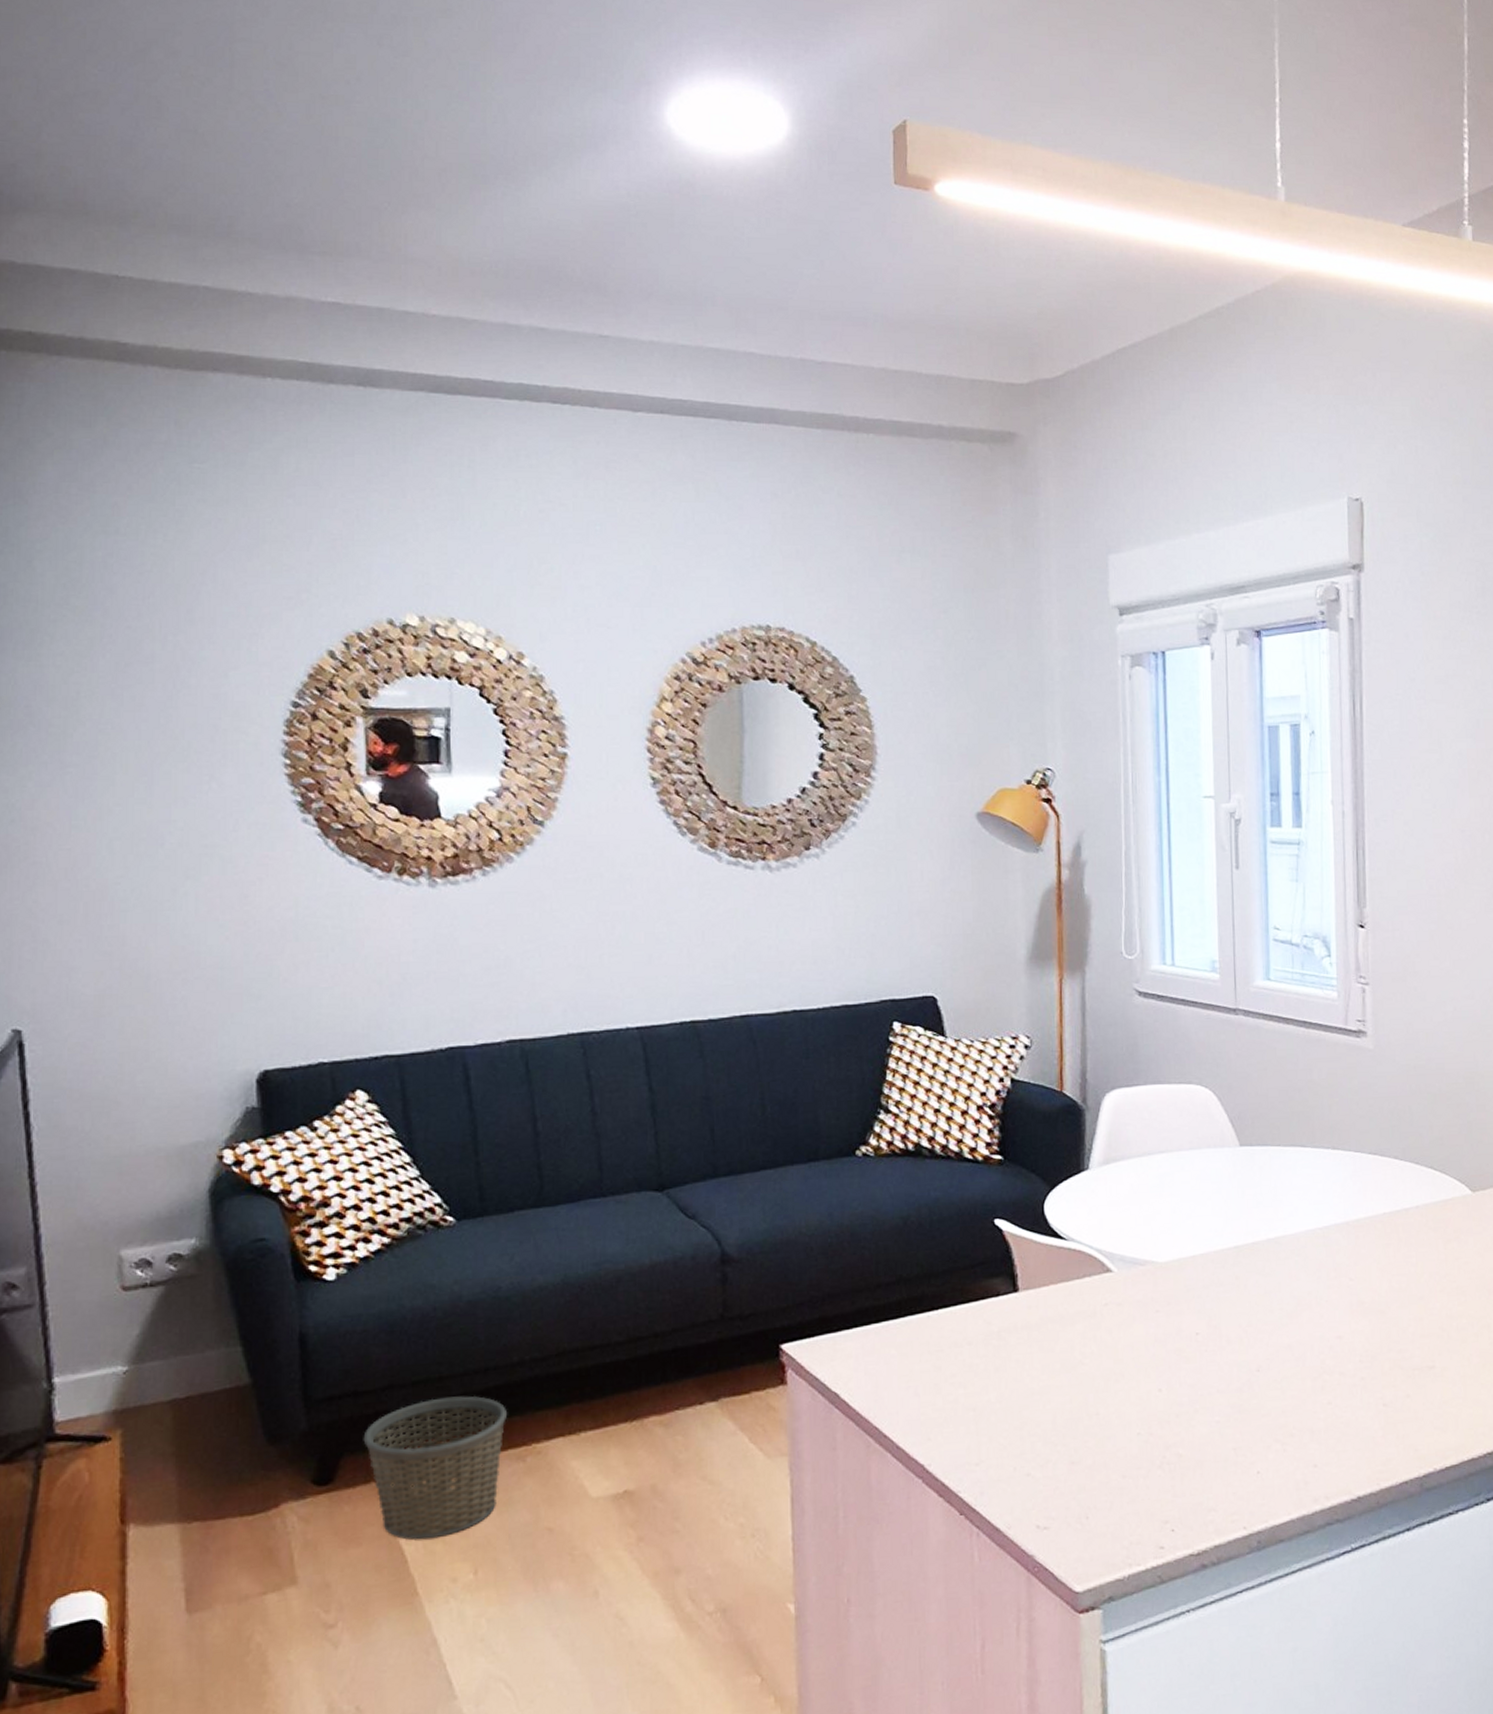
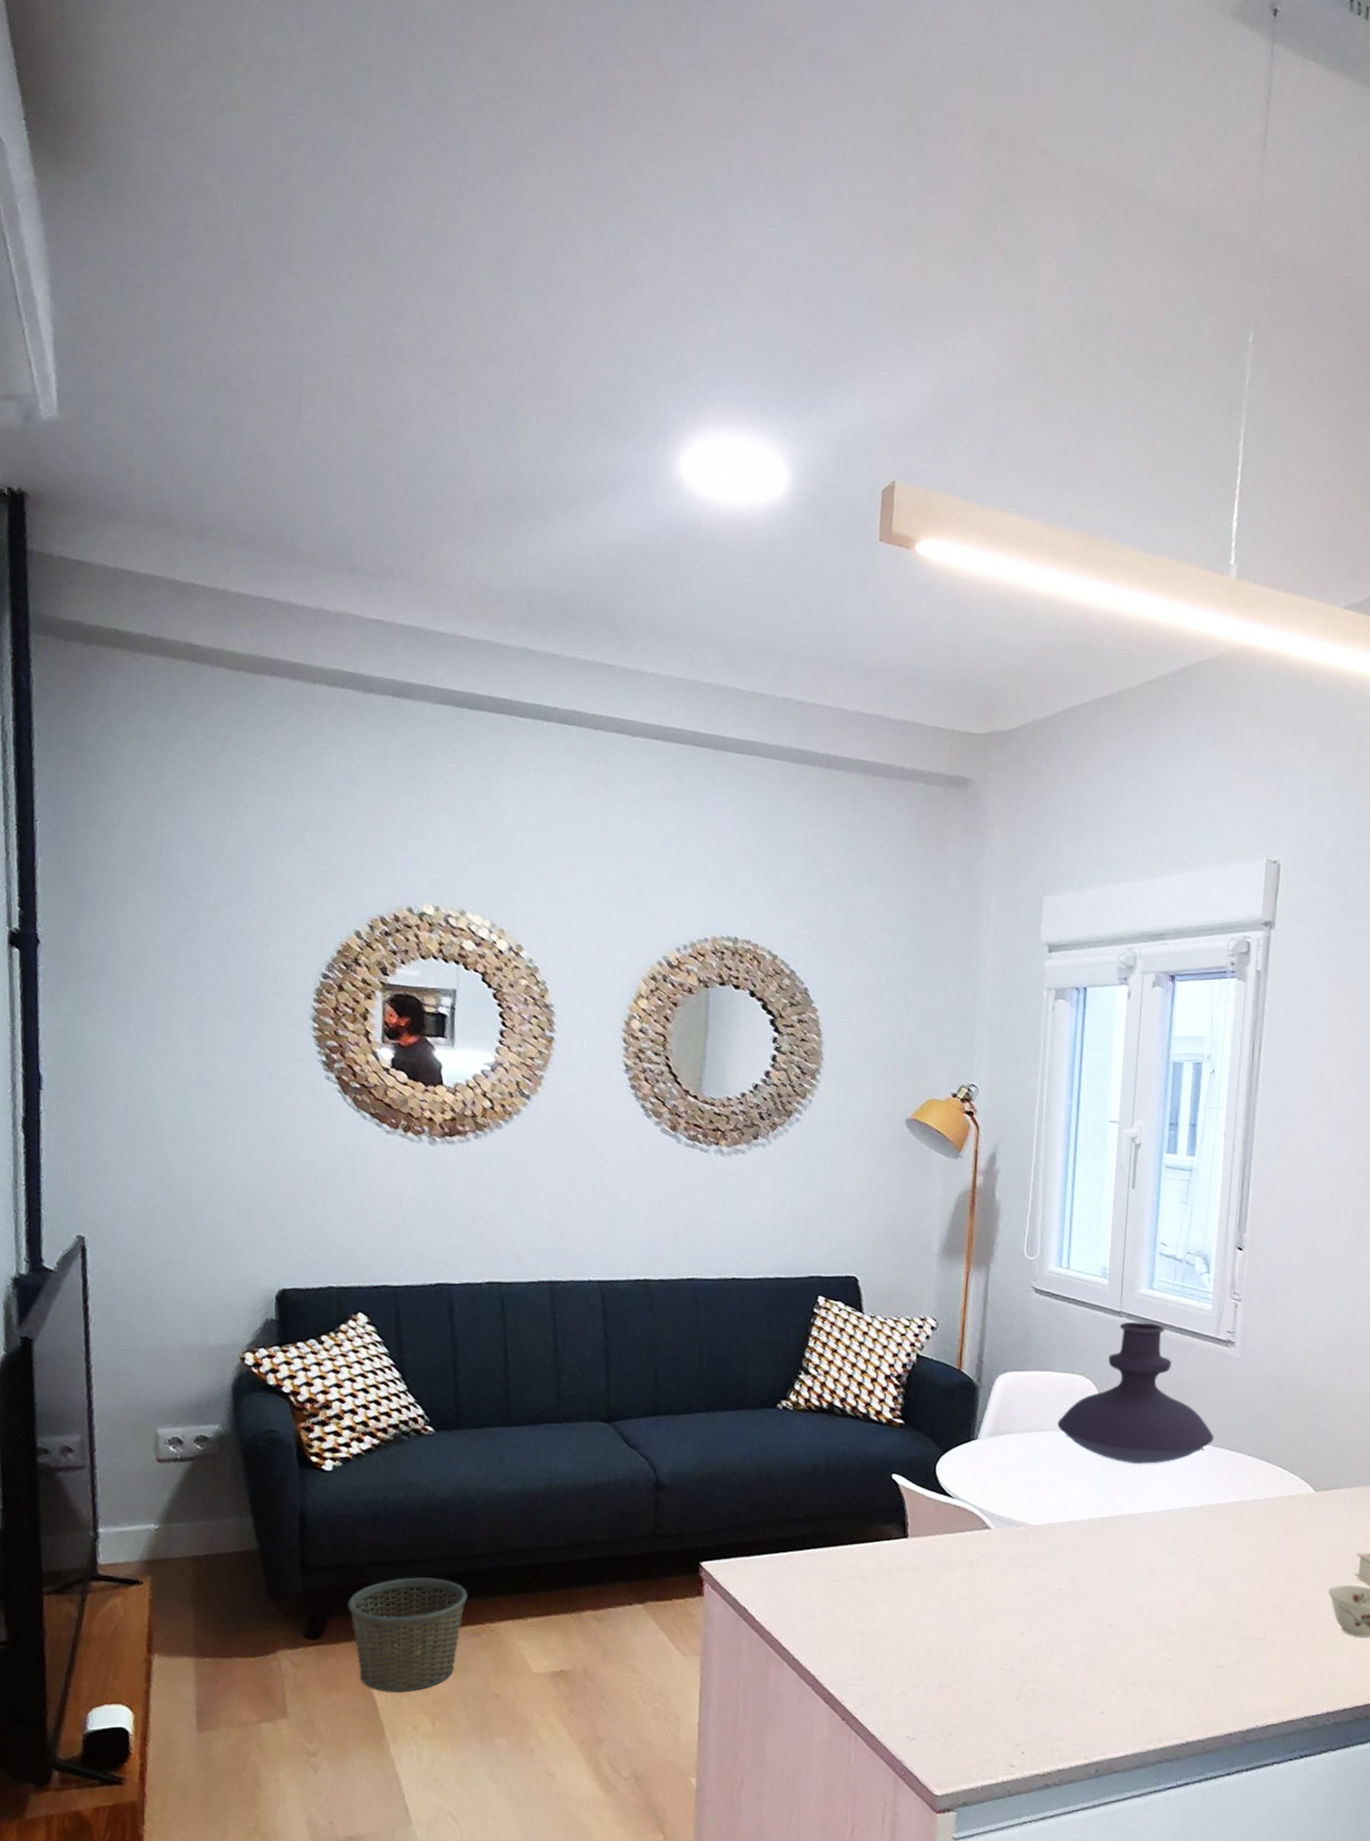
vase: none [1177,1018,1354,1181] -> present [1057,1321,1214,1465]

